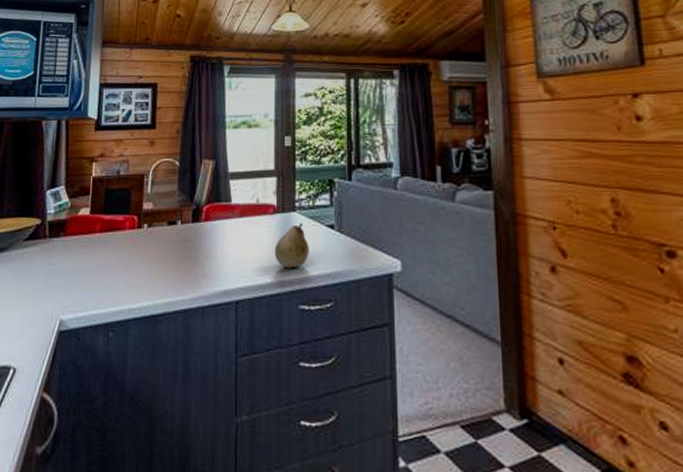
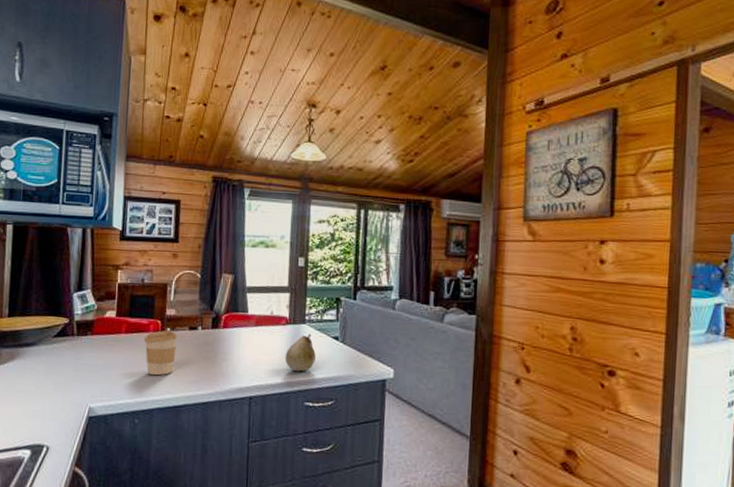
coffee cup: none [119,226,156,280] -> present [143,330,178,376]

